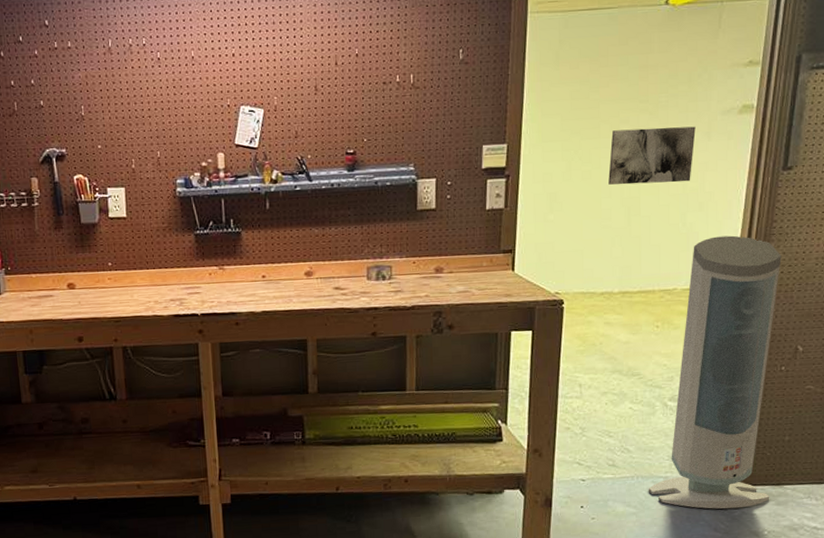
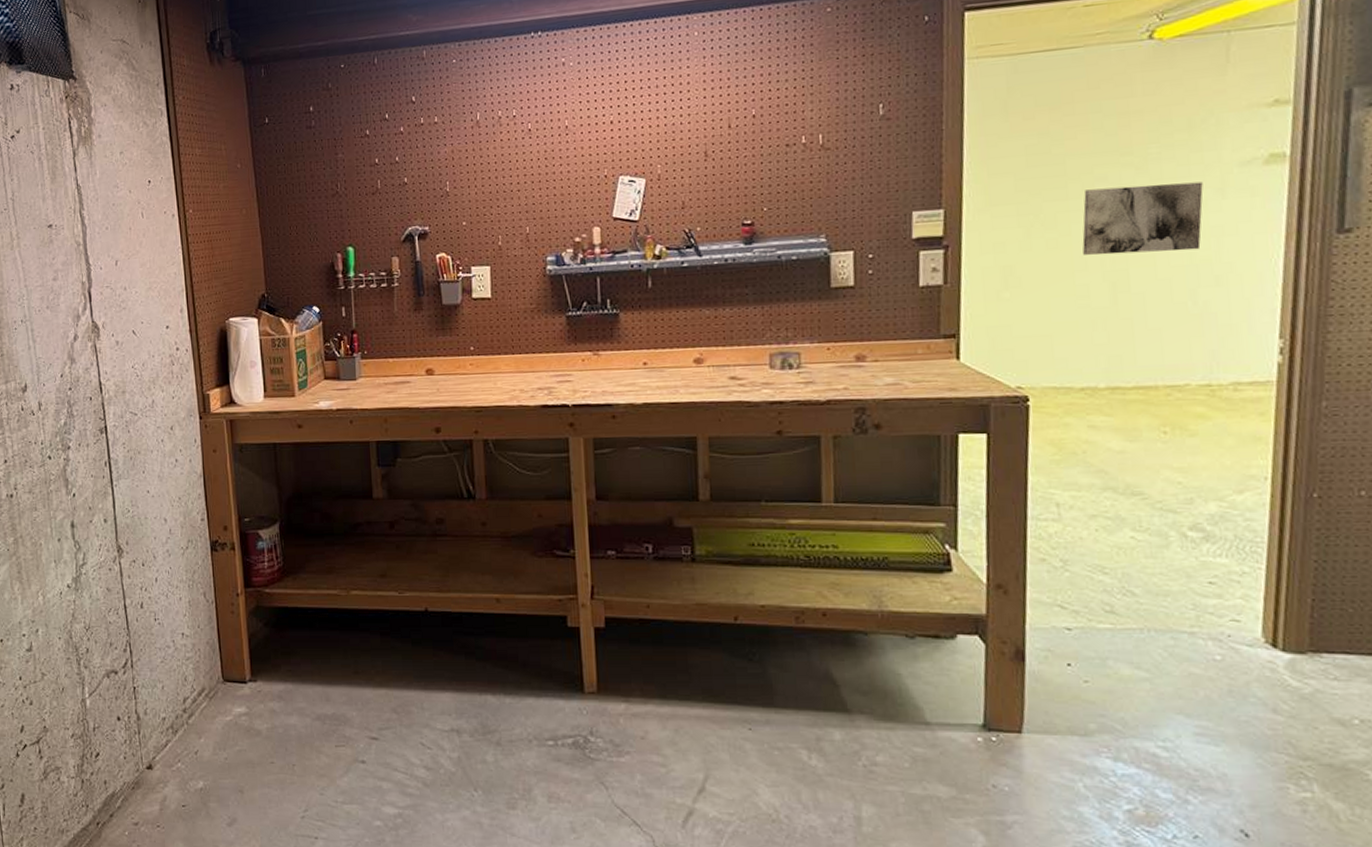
air purifier: present [648,235,782,509] -> none [1166,317,1359,684]

